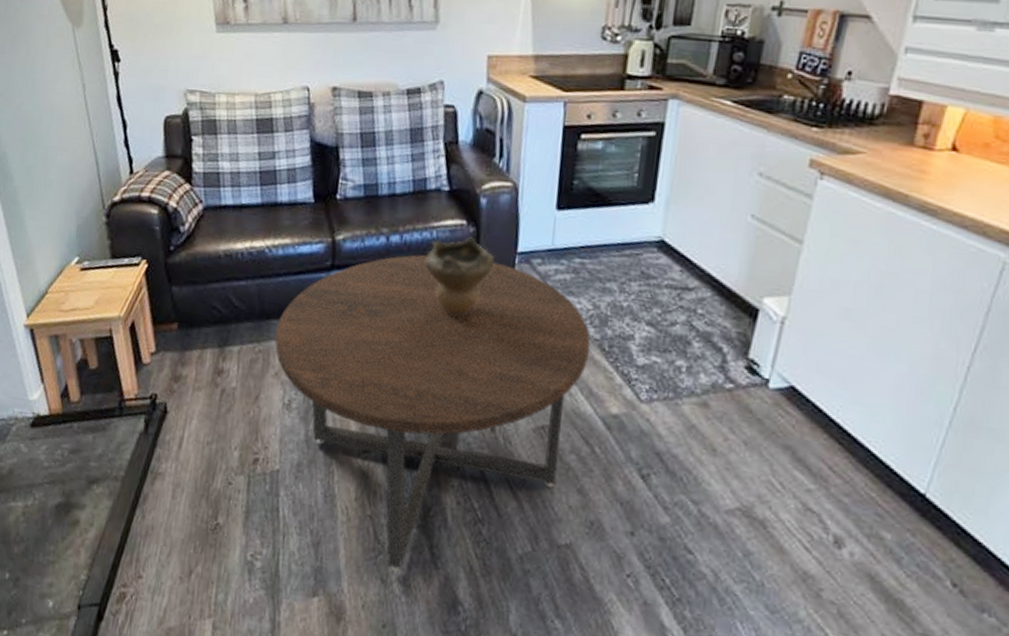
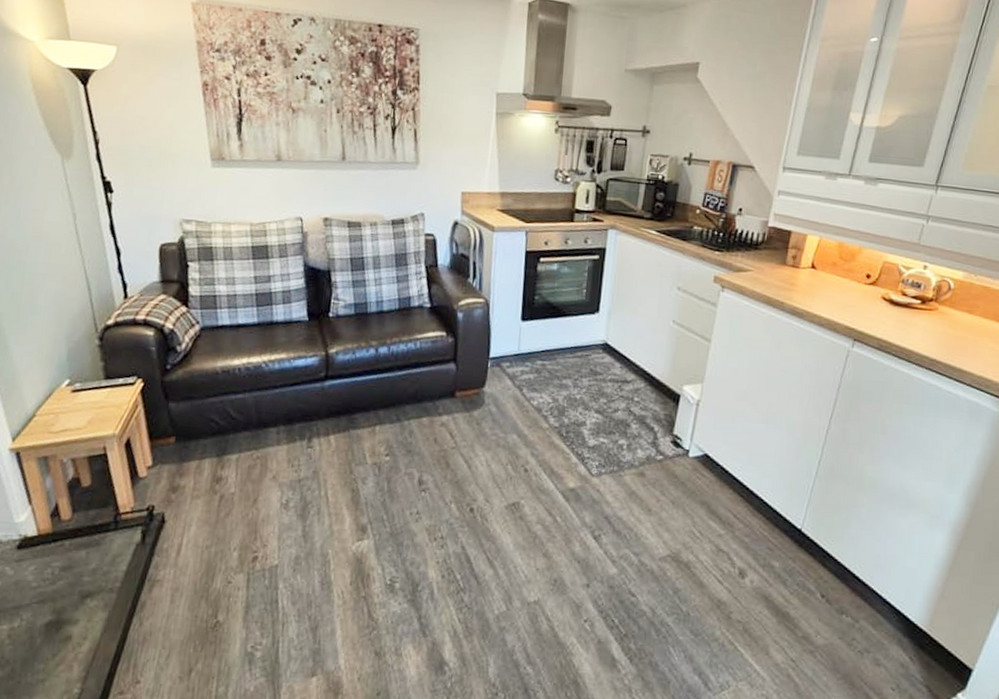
coffee table: present [275,254,590,573] -> none [272,362,551,644]
decorative bowl: present [425,237,495,317] -> none [411,346,471,415]

